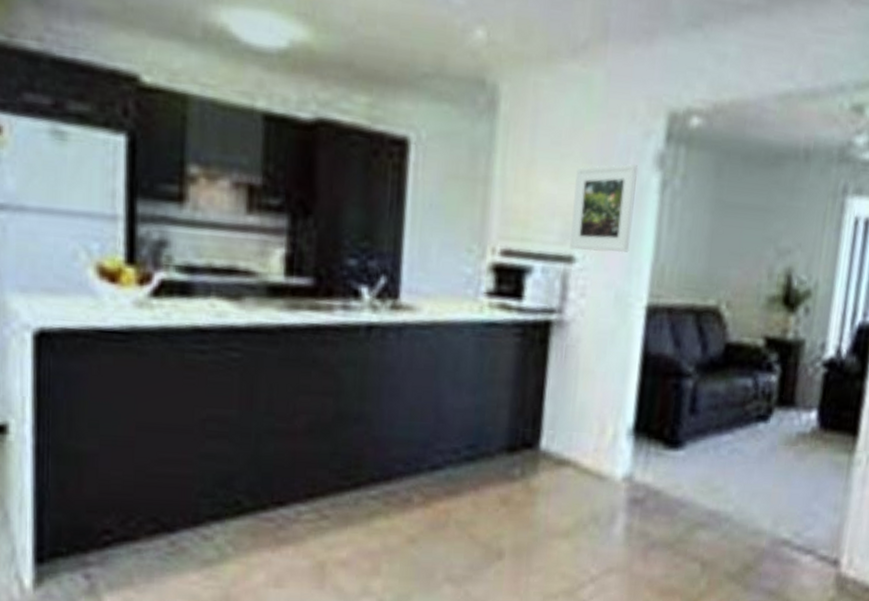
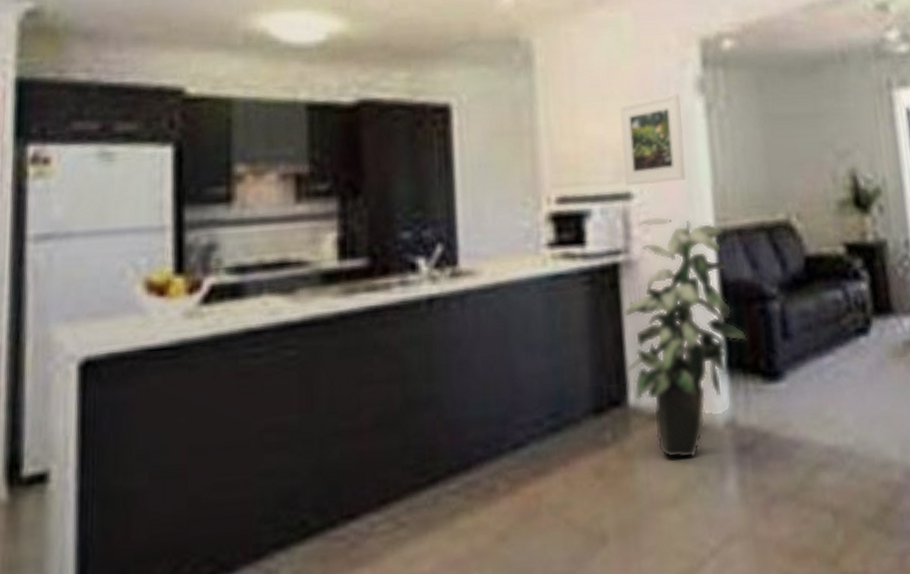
indoor plant: none [543,282,658,502] -> present [624,216,747,459]

